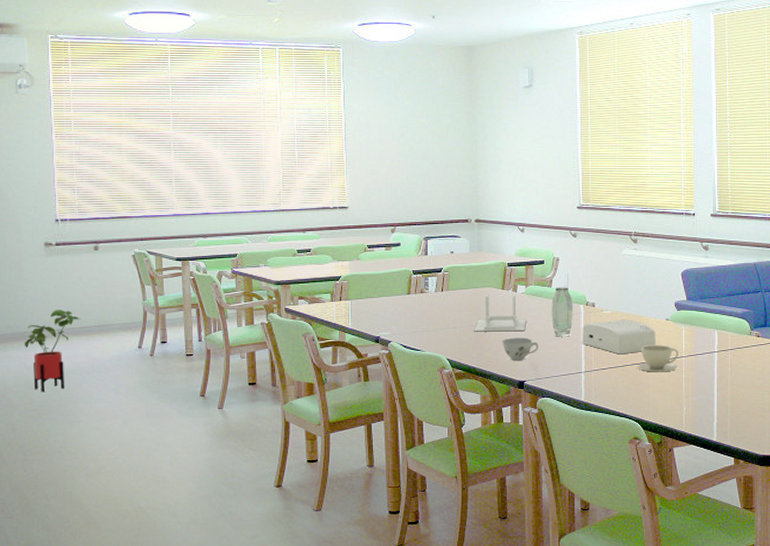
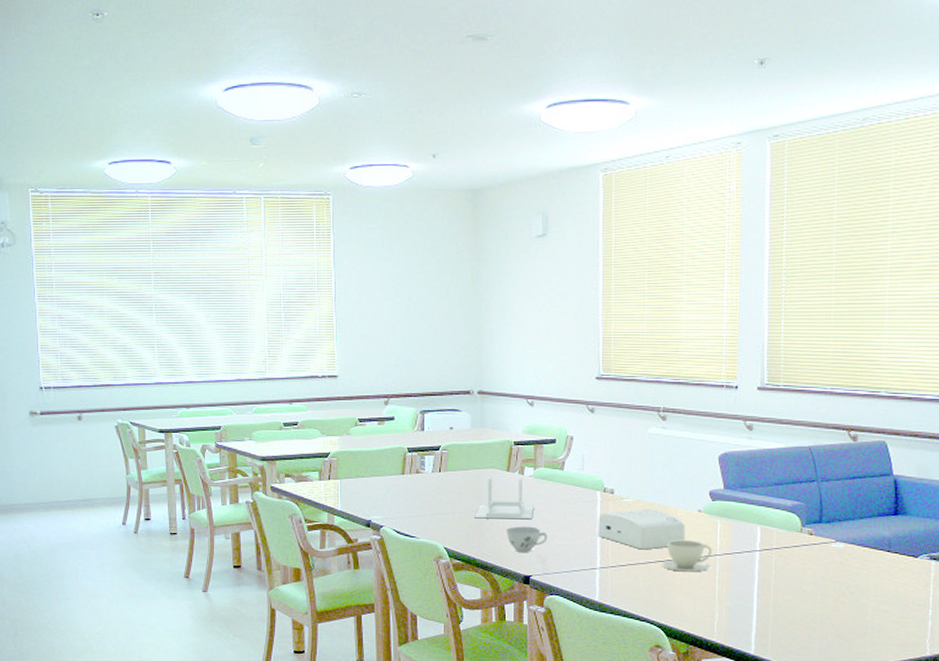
house plant: present [24,310,80,393] -> none [12,482,65,567]
vase: present [551,287,573,337] -> none [563,470,588,527]

